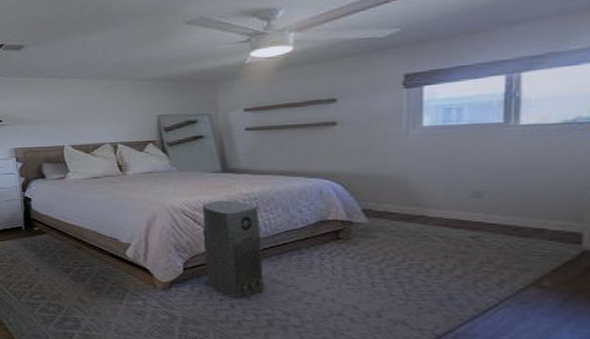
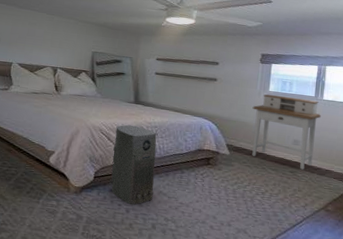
desk: none [397,128,519,233] -> present [252,94,322,170]

